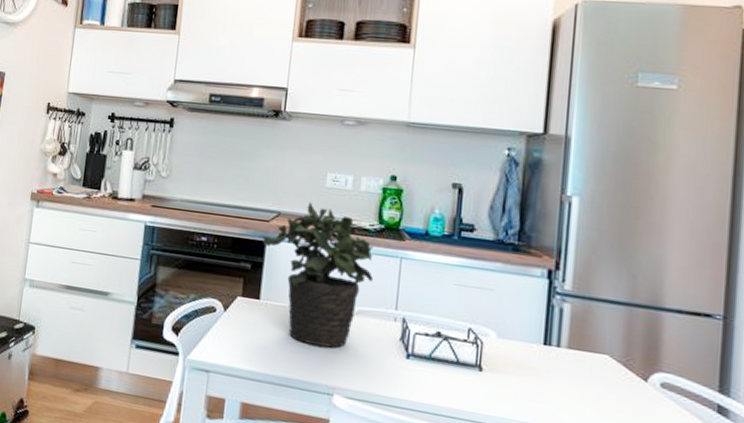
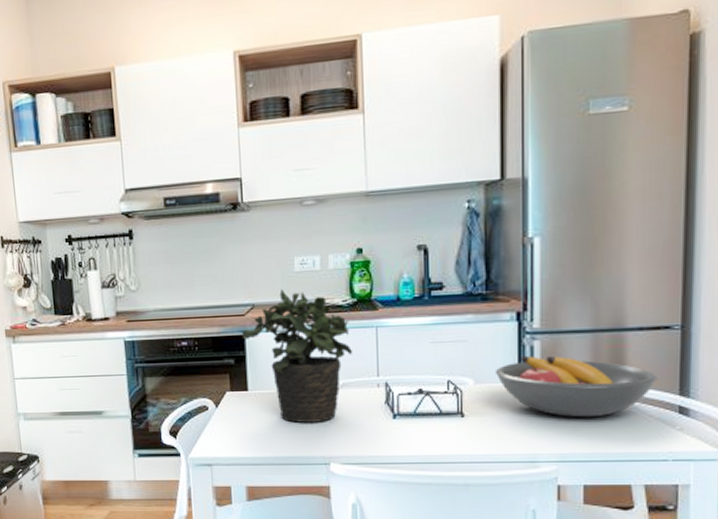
fruit bowl: none [519,316,696,400] -> present [494,355,658,418]

